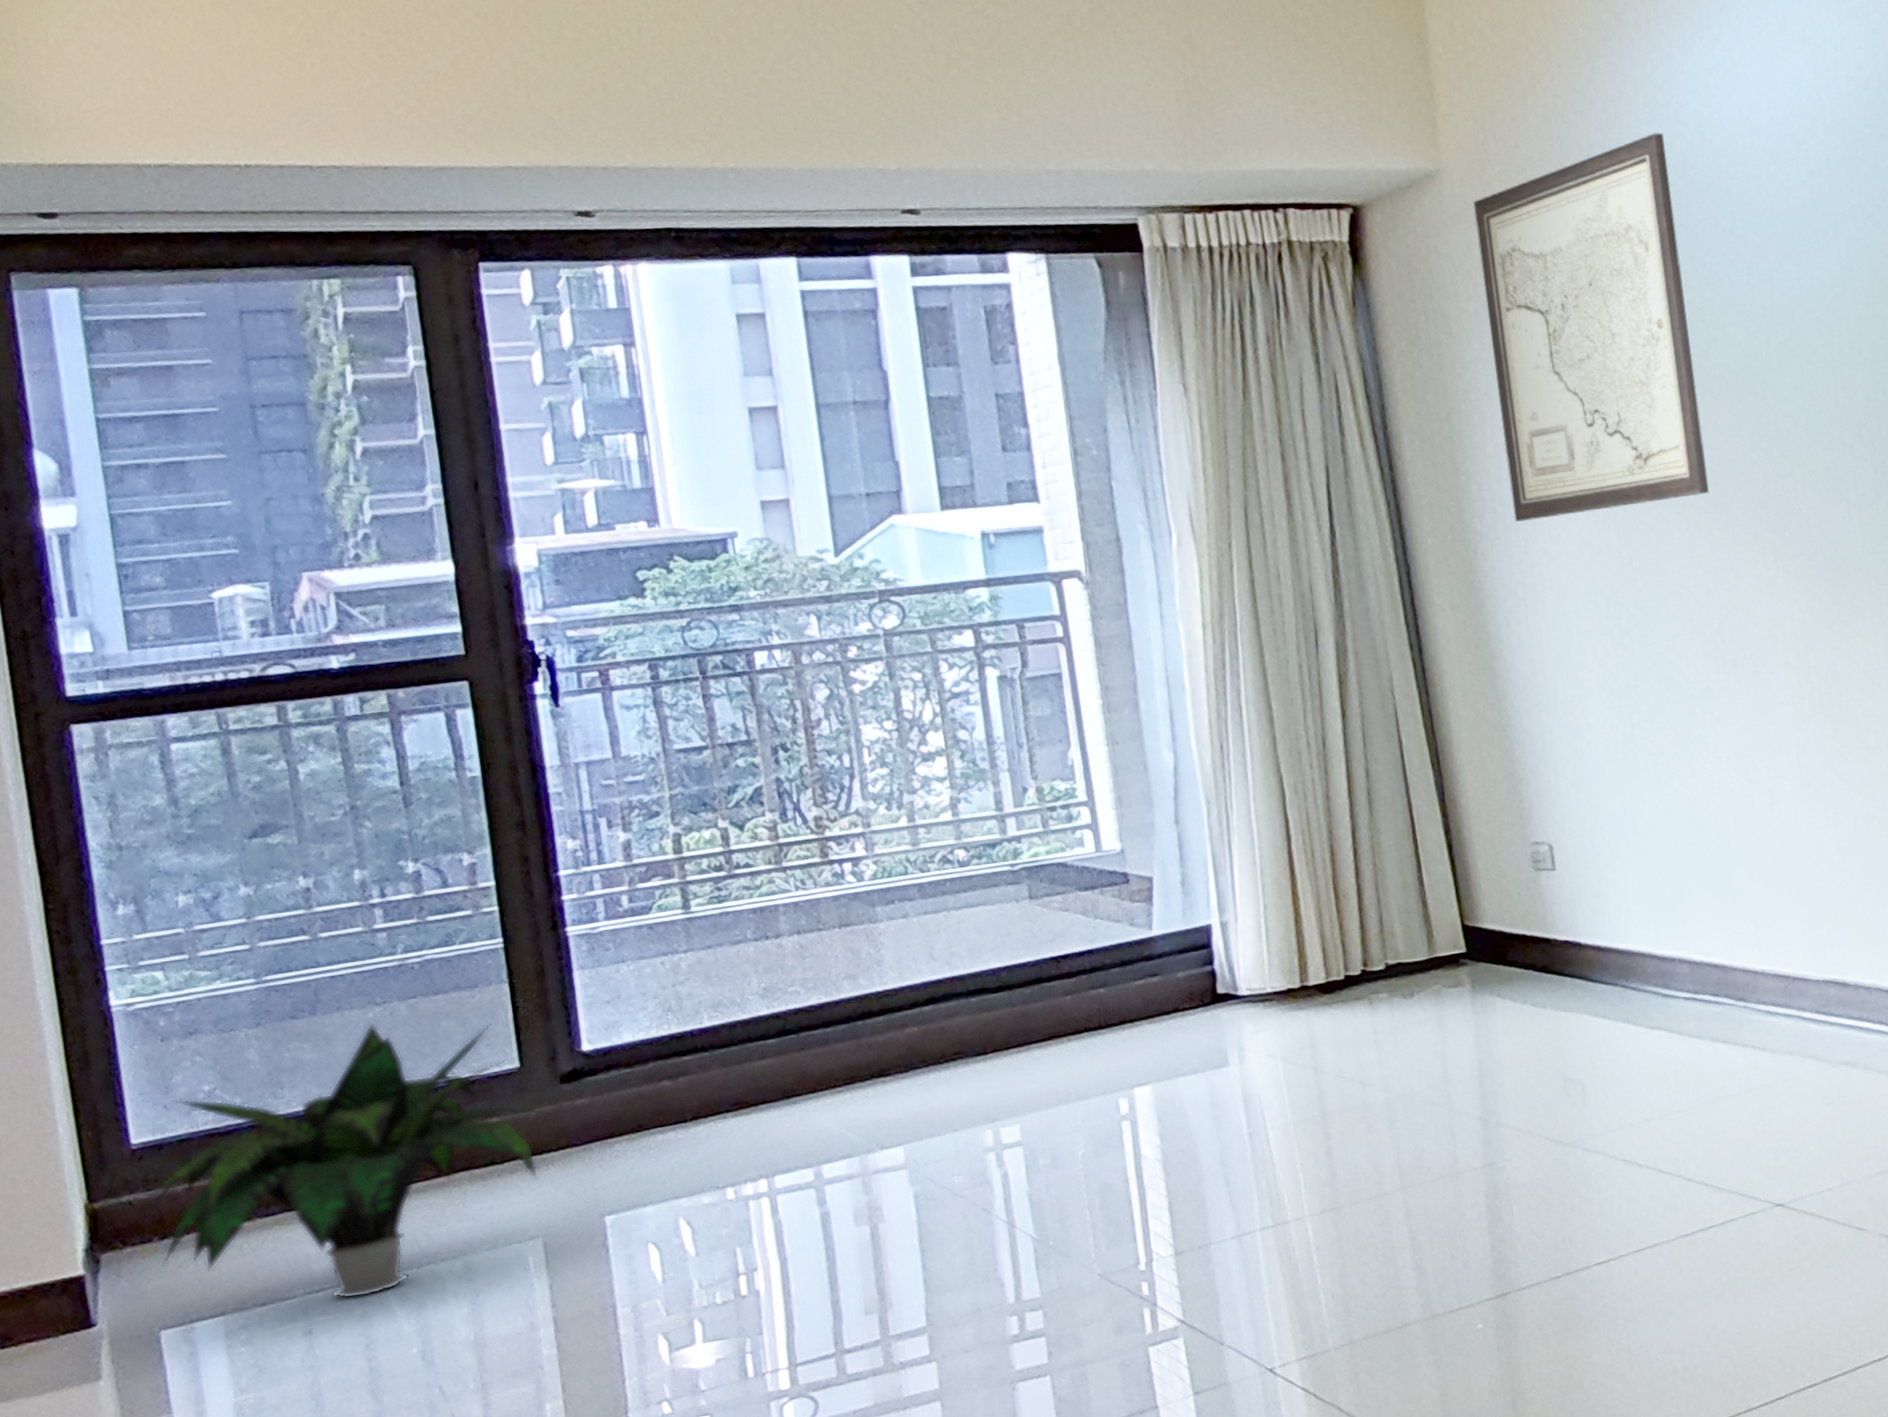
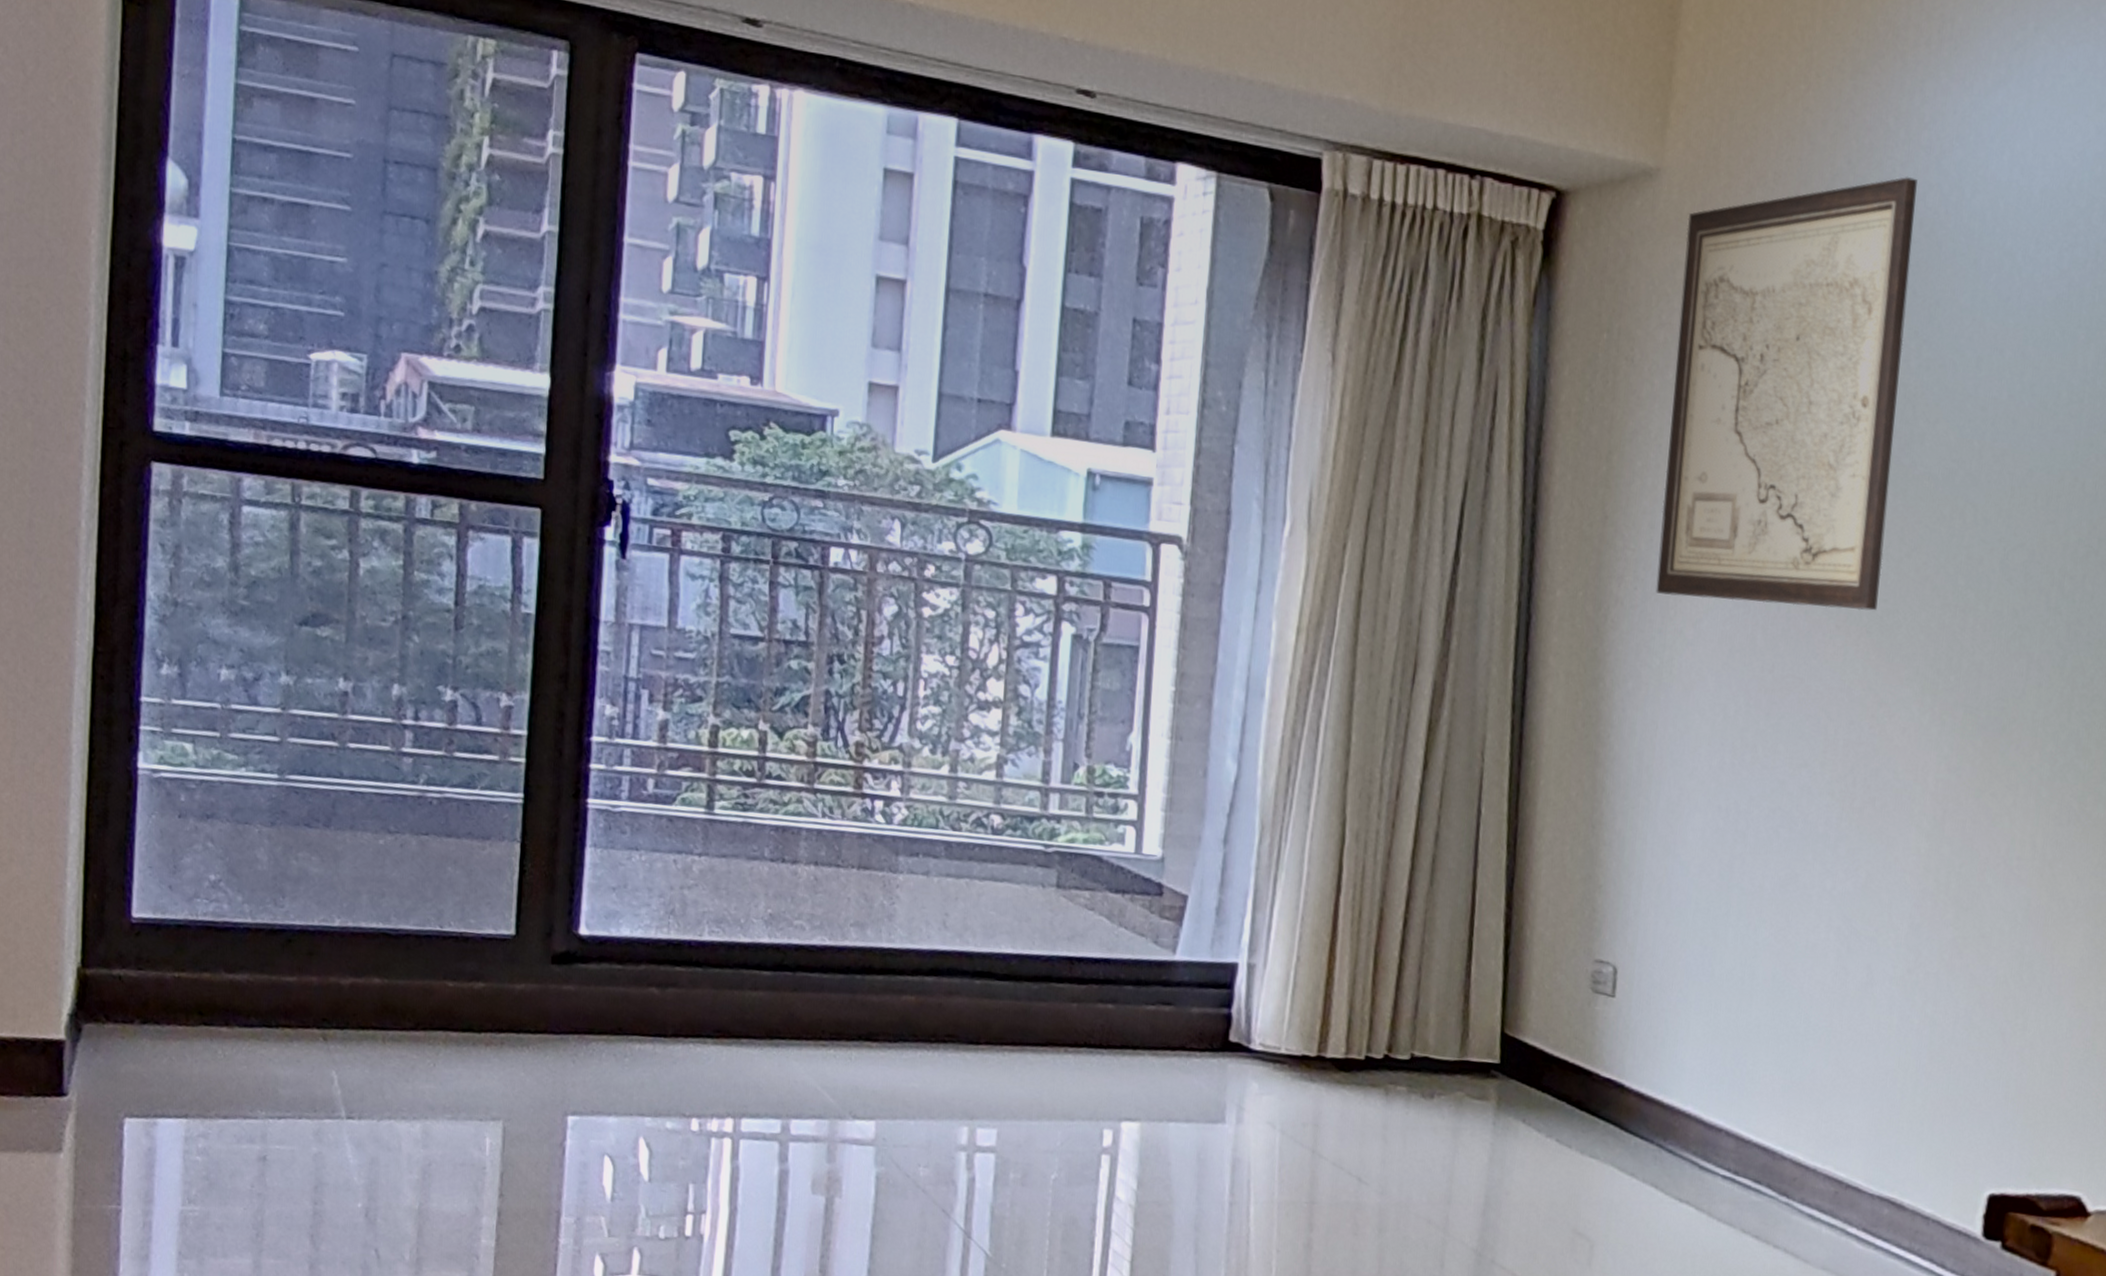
potted plant: present [147,1023,559,1300] -> none [133,851,543,1137]

